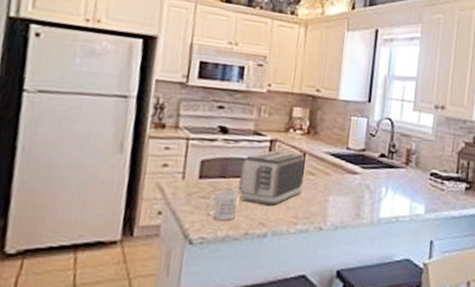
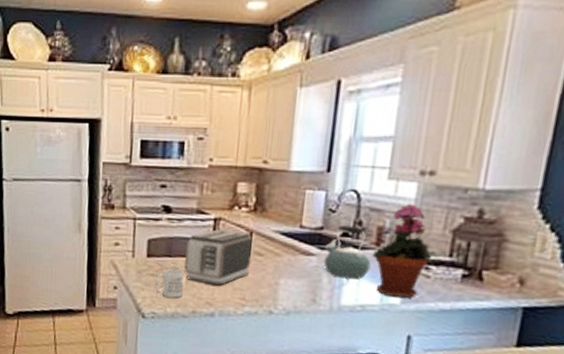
kettle: none [366,148,403,193] -> present [324,225,371,278]
potted plant: none [403,131,445,209] -> present [372,204,433,298]

